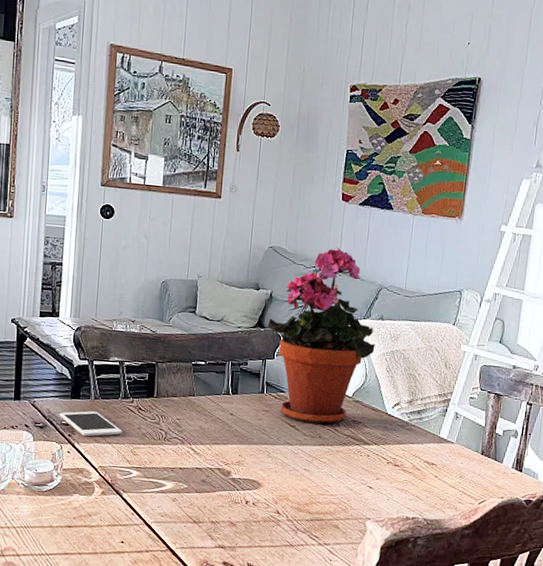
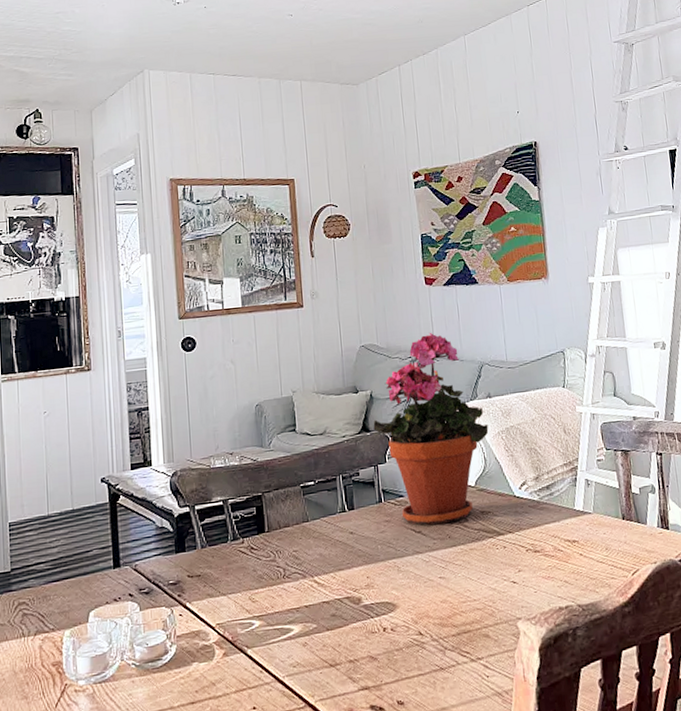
cell phone: present [59,411,123,437] -> none [164,562,237,593]

